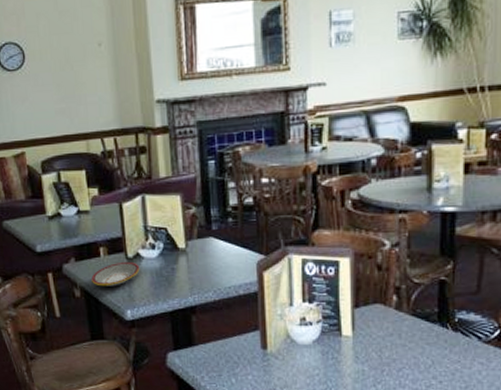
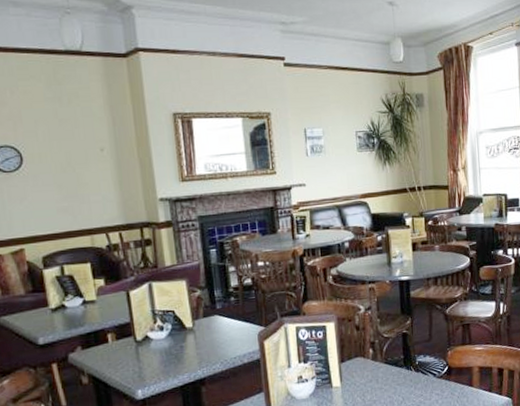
plate: present [91,261,140,287] -> none [99,344,149,371]

